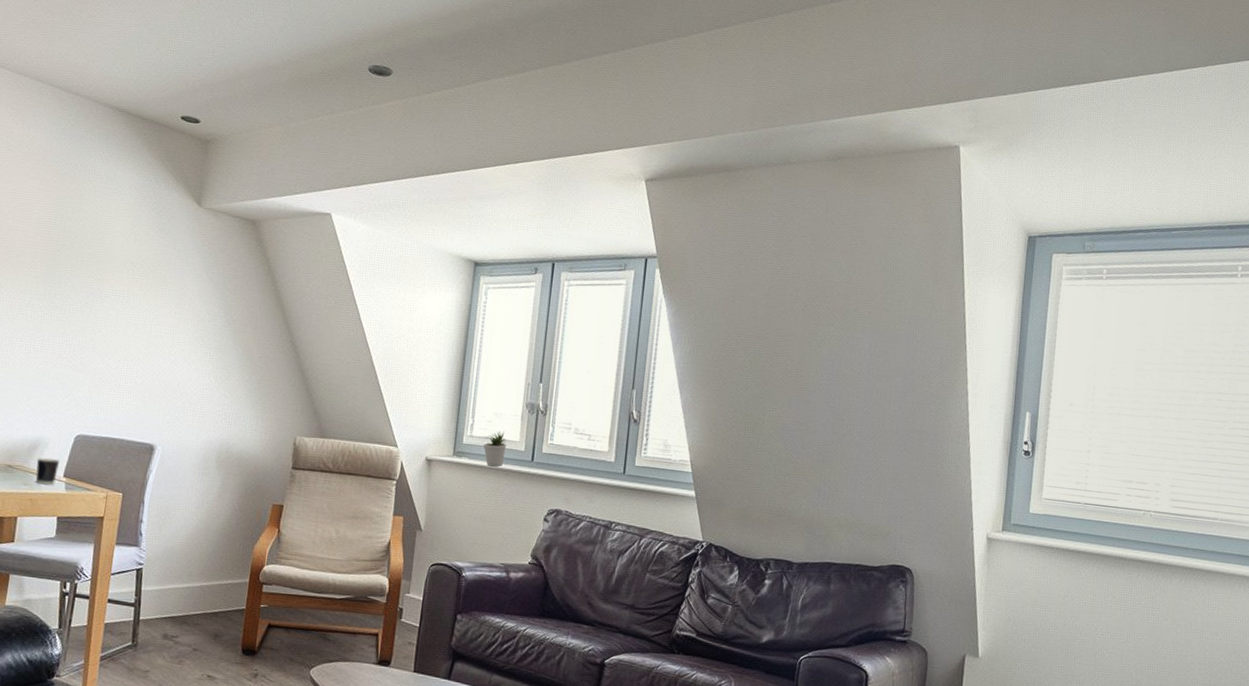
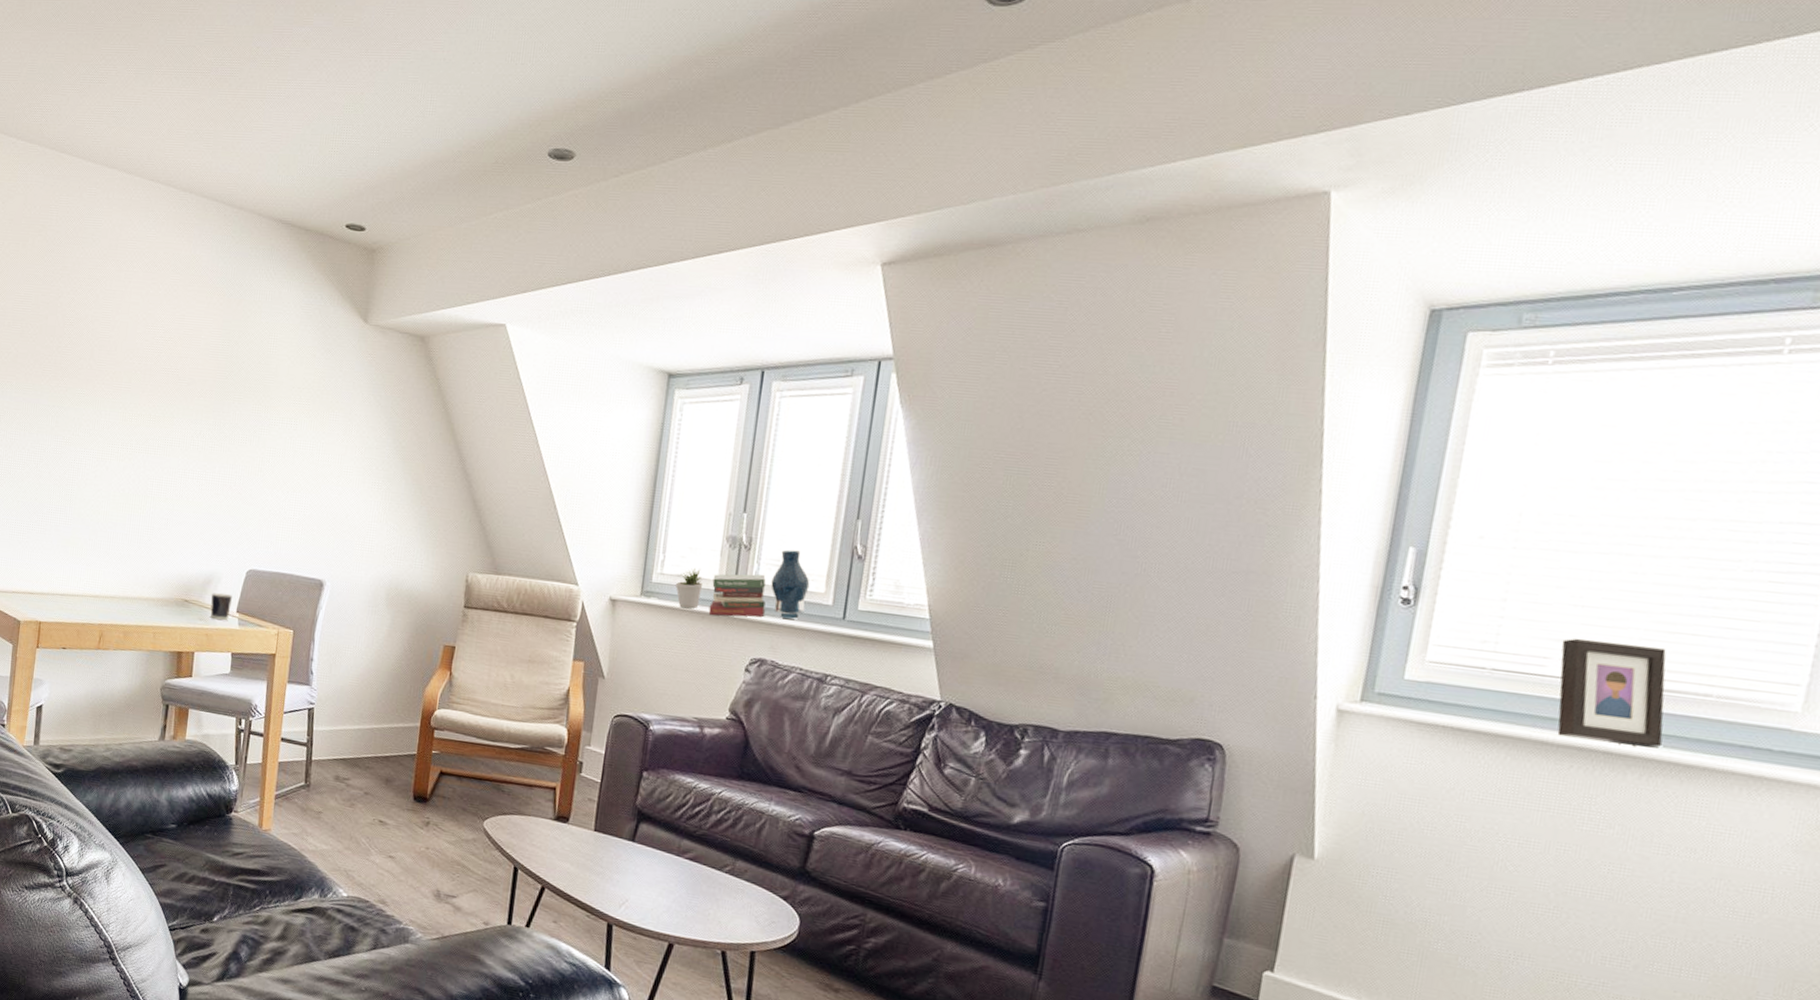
books: none [512,436,560,473] -> present [708,574,766,617]
vase: none [564,415,596,475] -> present [770,549,810,619]
picture frame: none [1126,479,1192,559] -> present [1557,639,1666,748]

